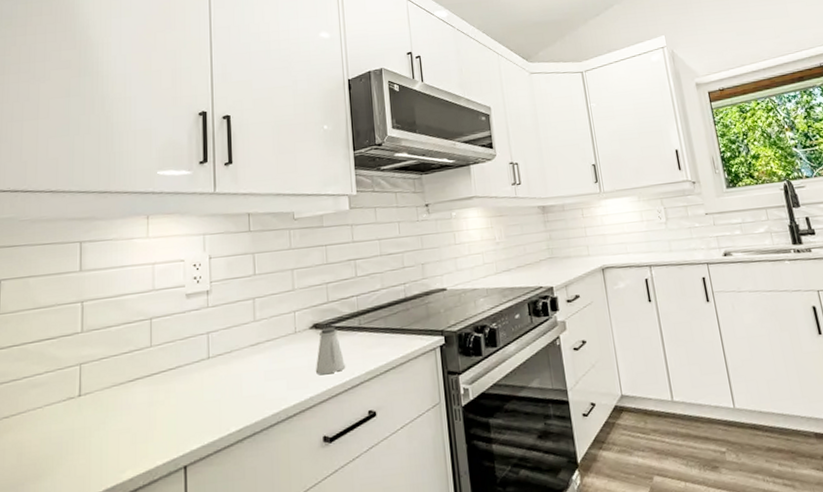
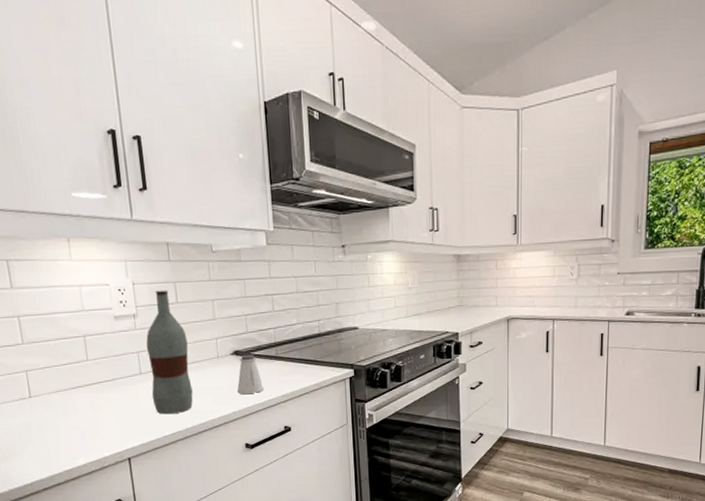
bottle: none [217,262,266,406] -> present [146,290,193,415]

